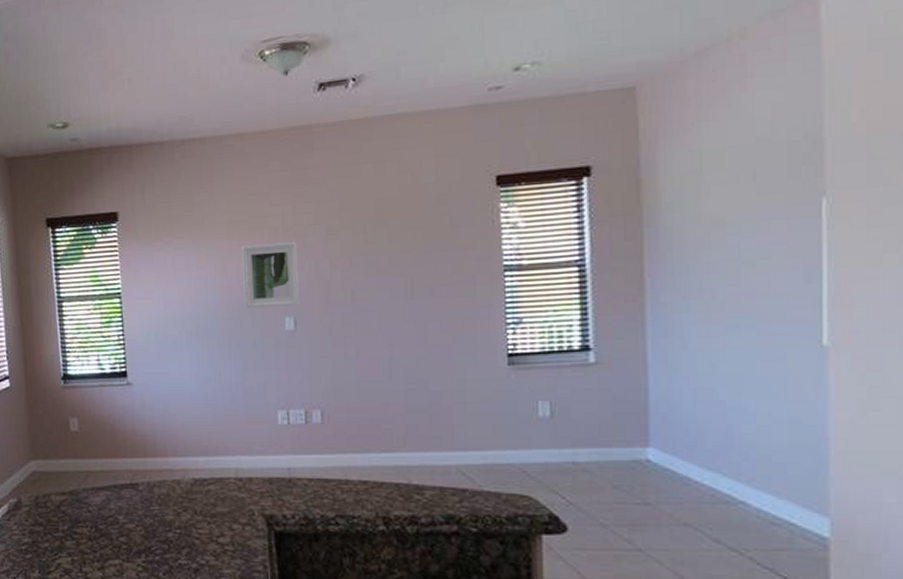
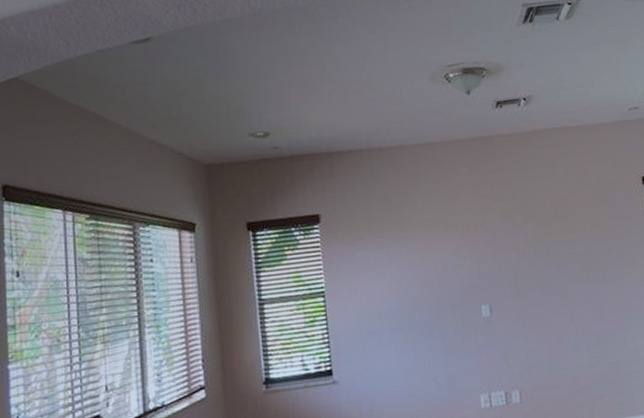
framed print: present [242,242,300,309] -> none [439,237,494,300]

